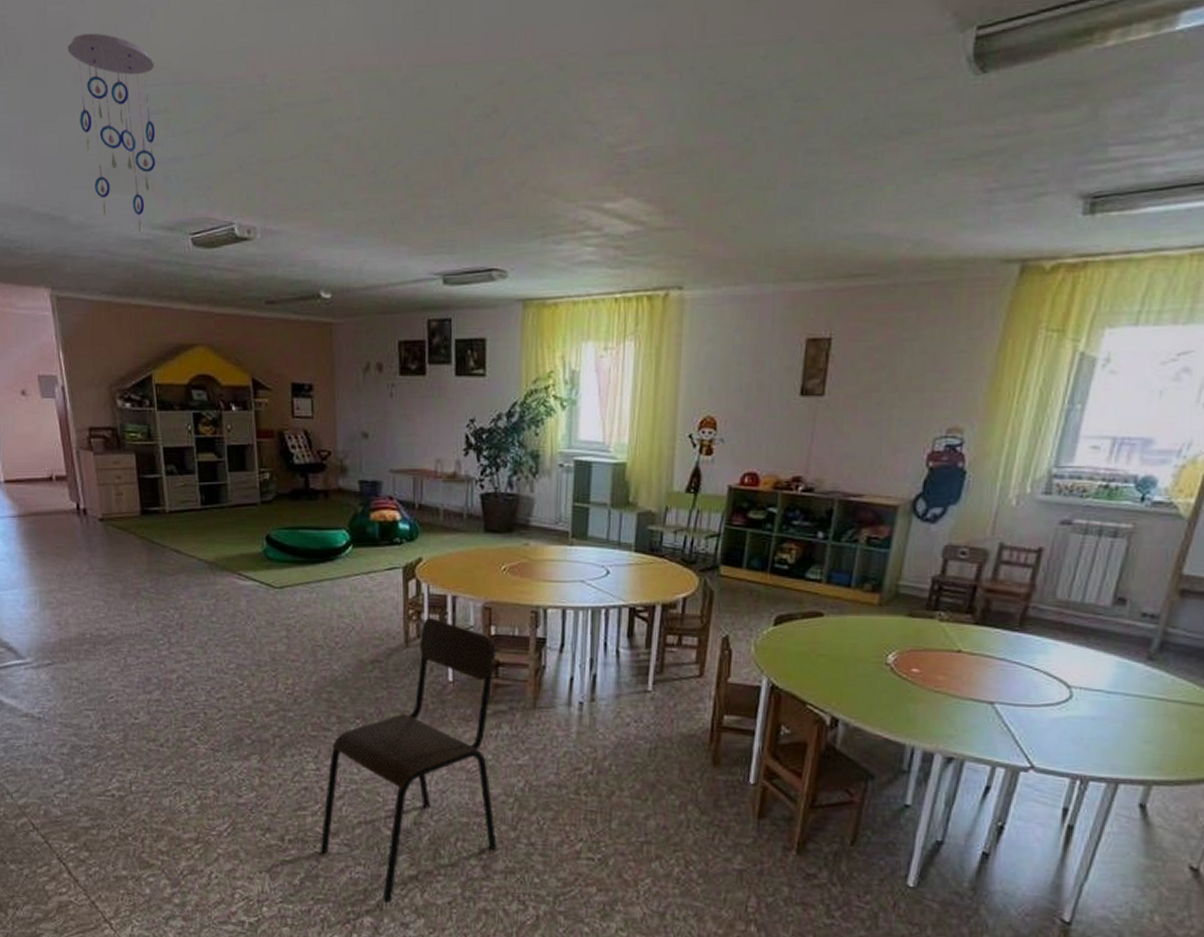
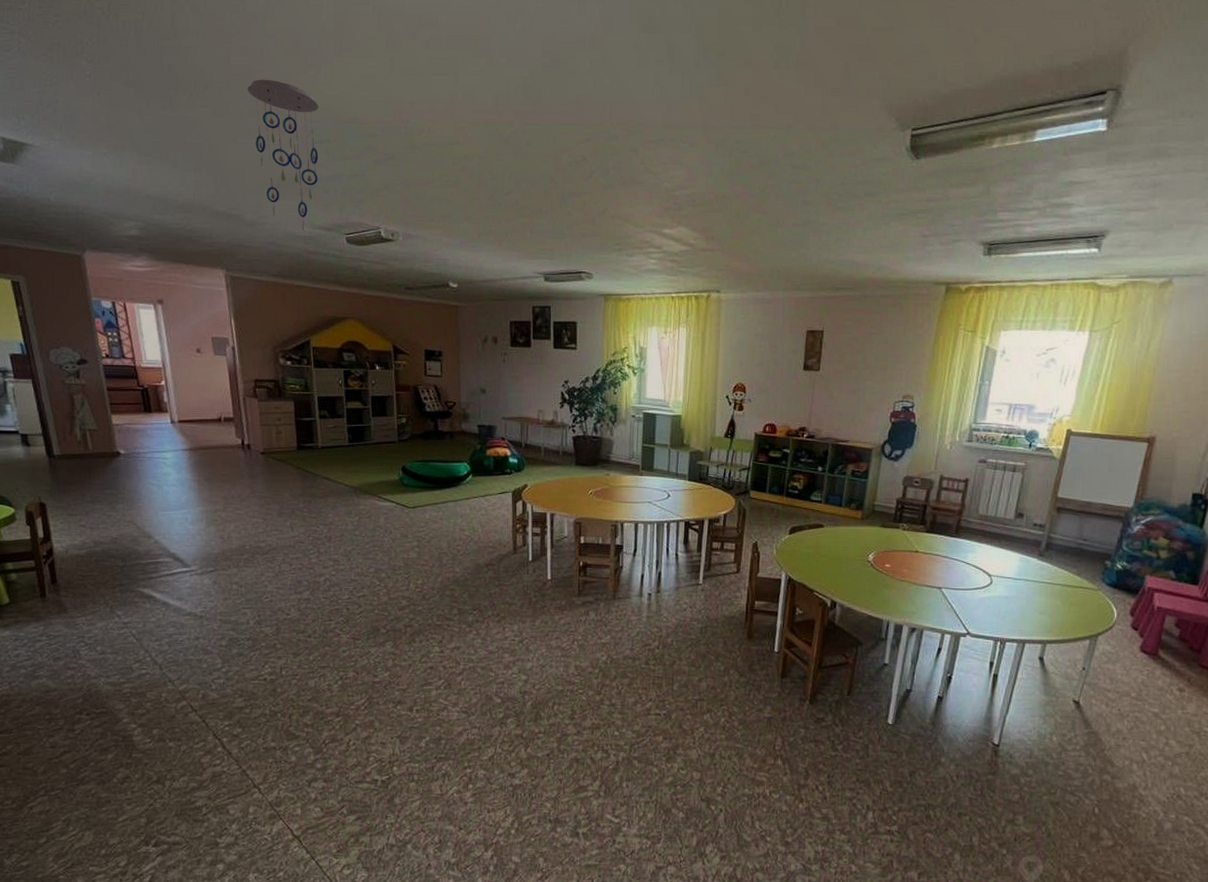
chair: present [320,617,497,903] -> none [442,530,585,758]

